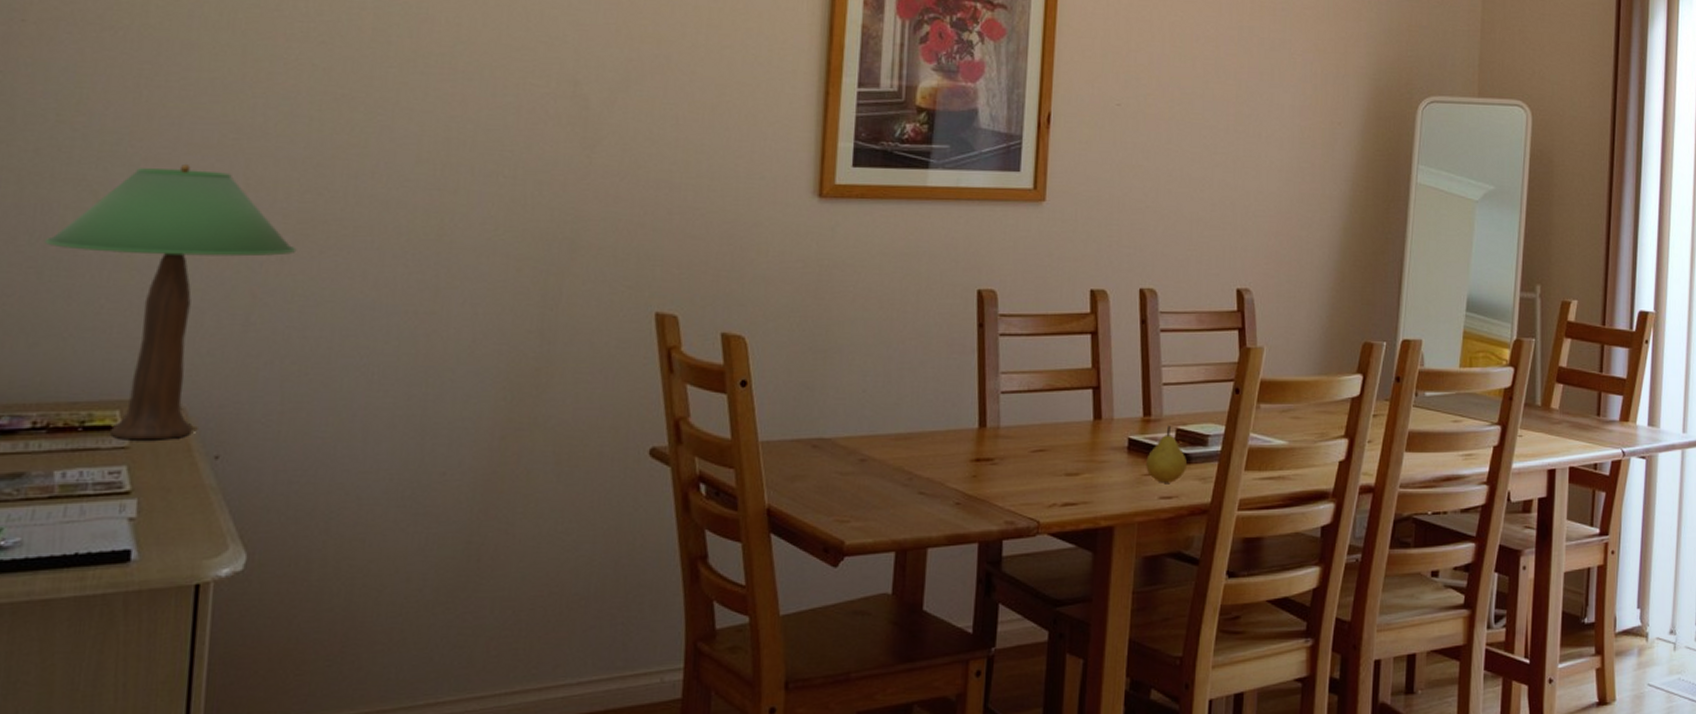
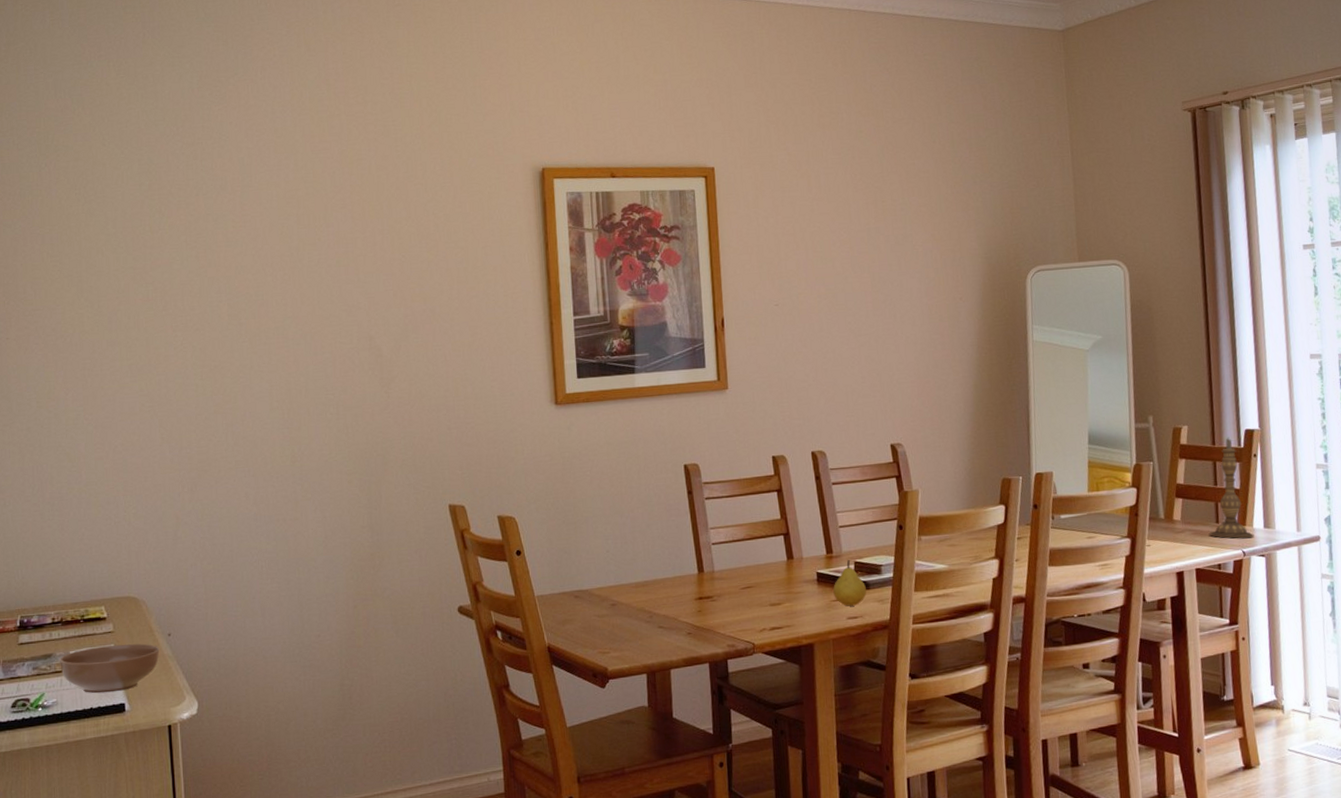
bowl: none [34,465,199,534] -> present [60,643,160,694]
table lamp: present [44,163,297,440] -> none [42,427,201,627]
candlestick: none [1588,318,1637,435] -> present [1209,437,1254,539]

